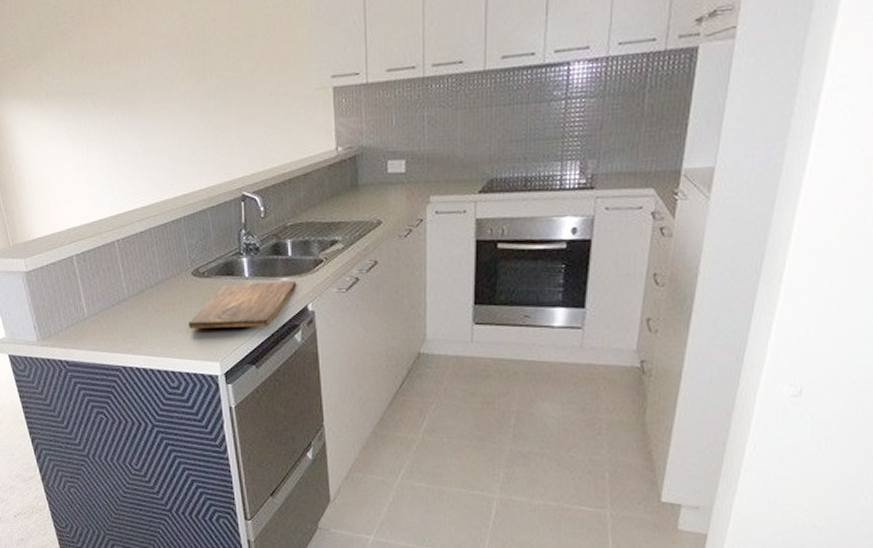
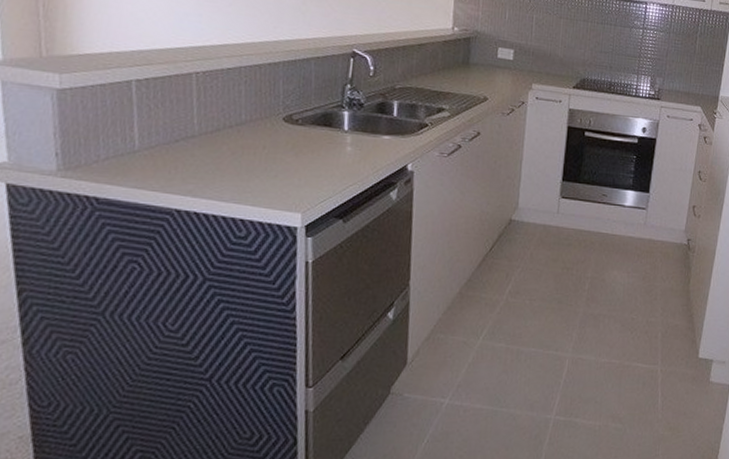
cutting board: present [189,281,295,329] -> none [270,134,397,181]

